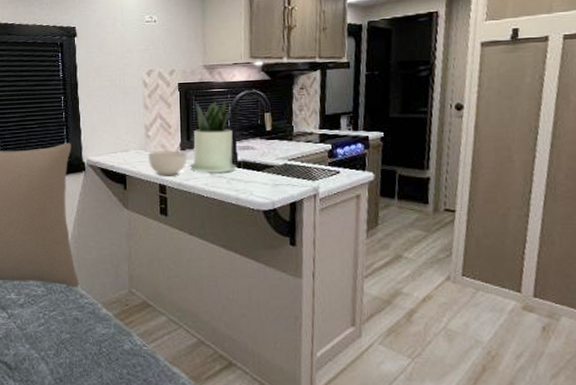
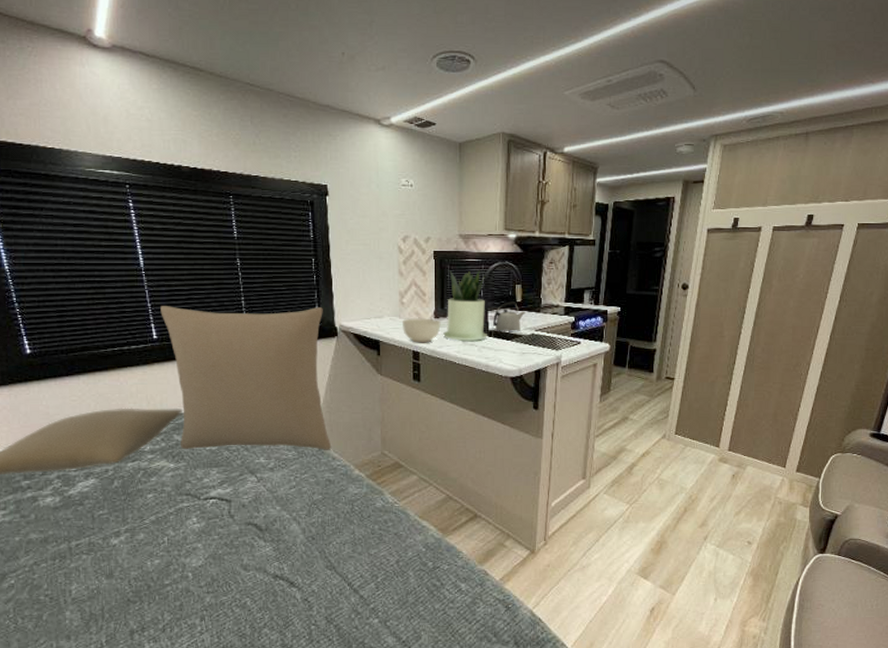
kettle: none [241,130,276,163] -> present [492,301,525,332]

